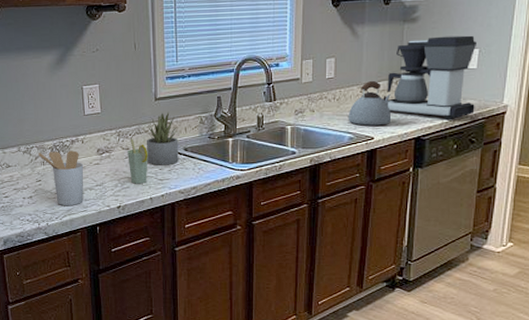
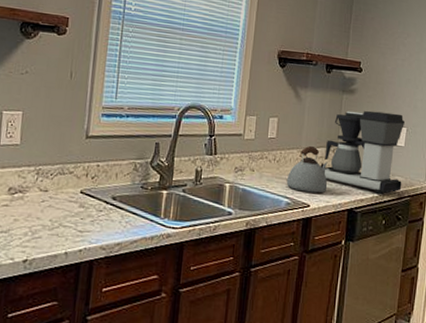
cup: present [127,138,148,184] -> none [44,178,70,235]
succulent plant: present [146,112,179,165] -> none [67,153,107,215]

